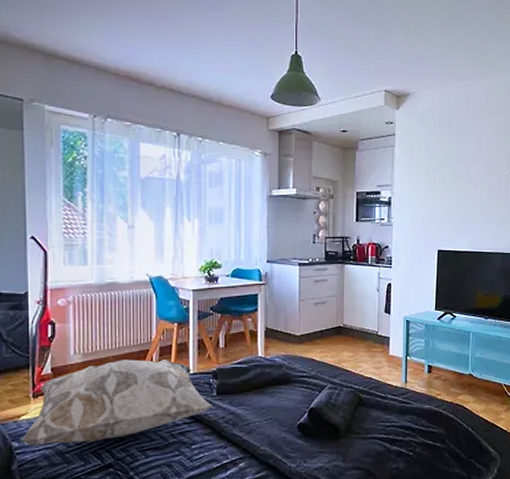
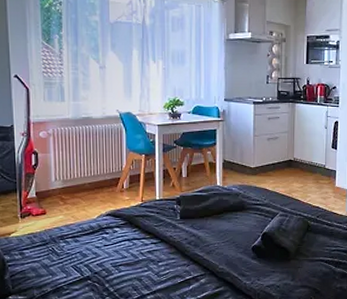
decorative pillow: present [21,359,214,446] -> none [12,186,178,259]

